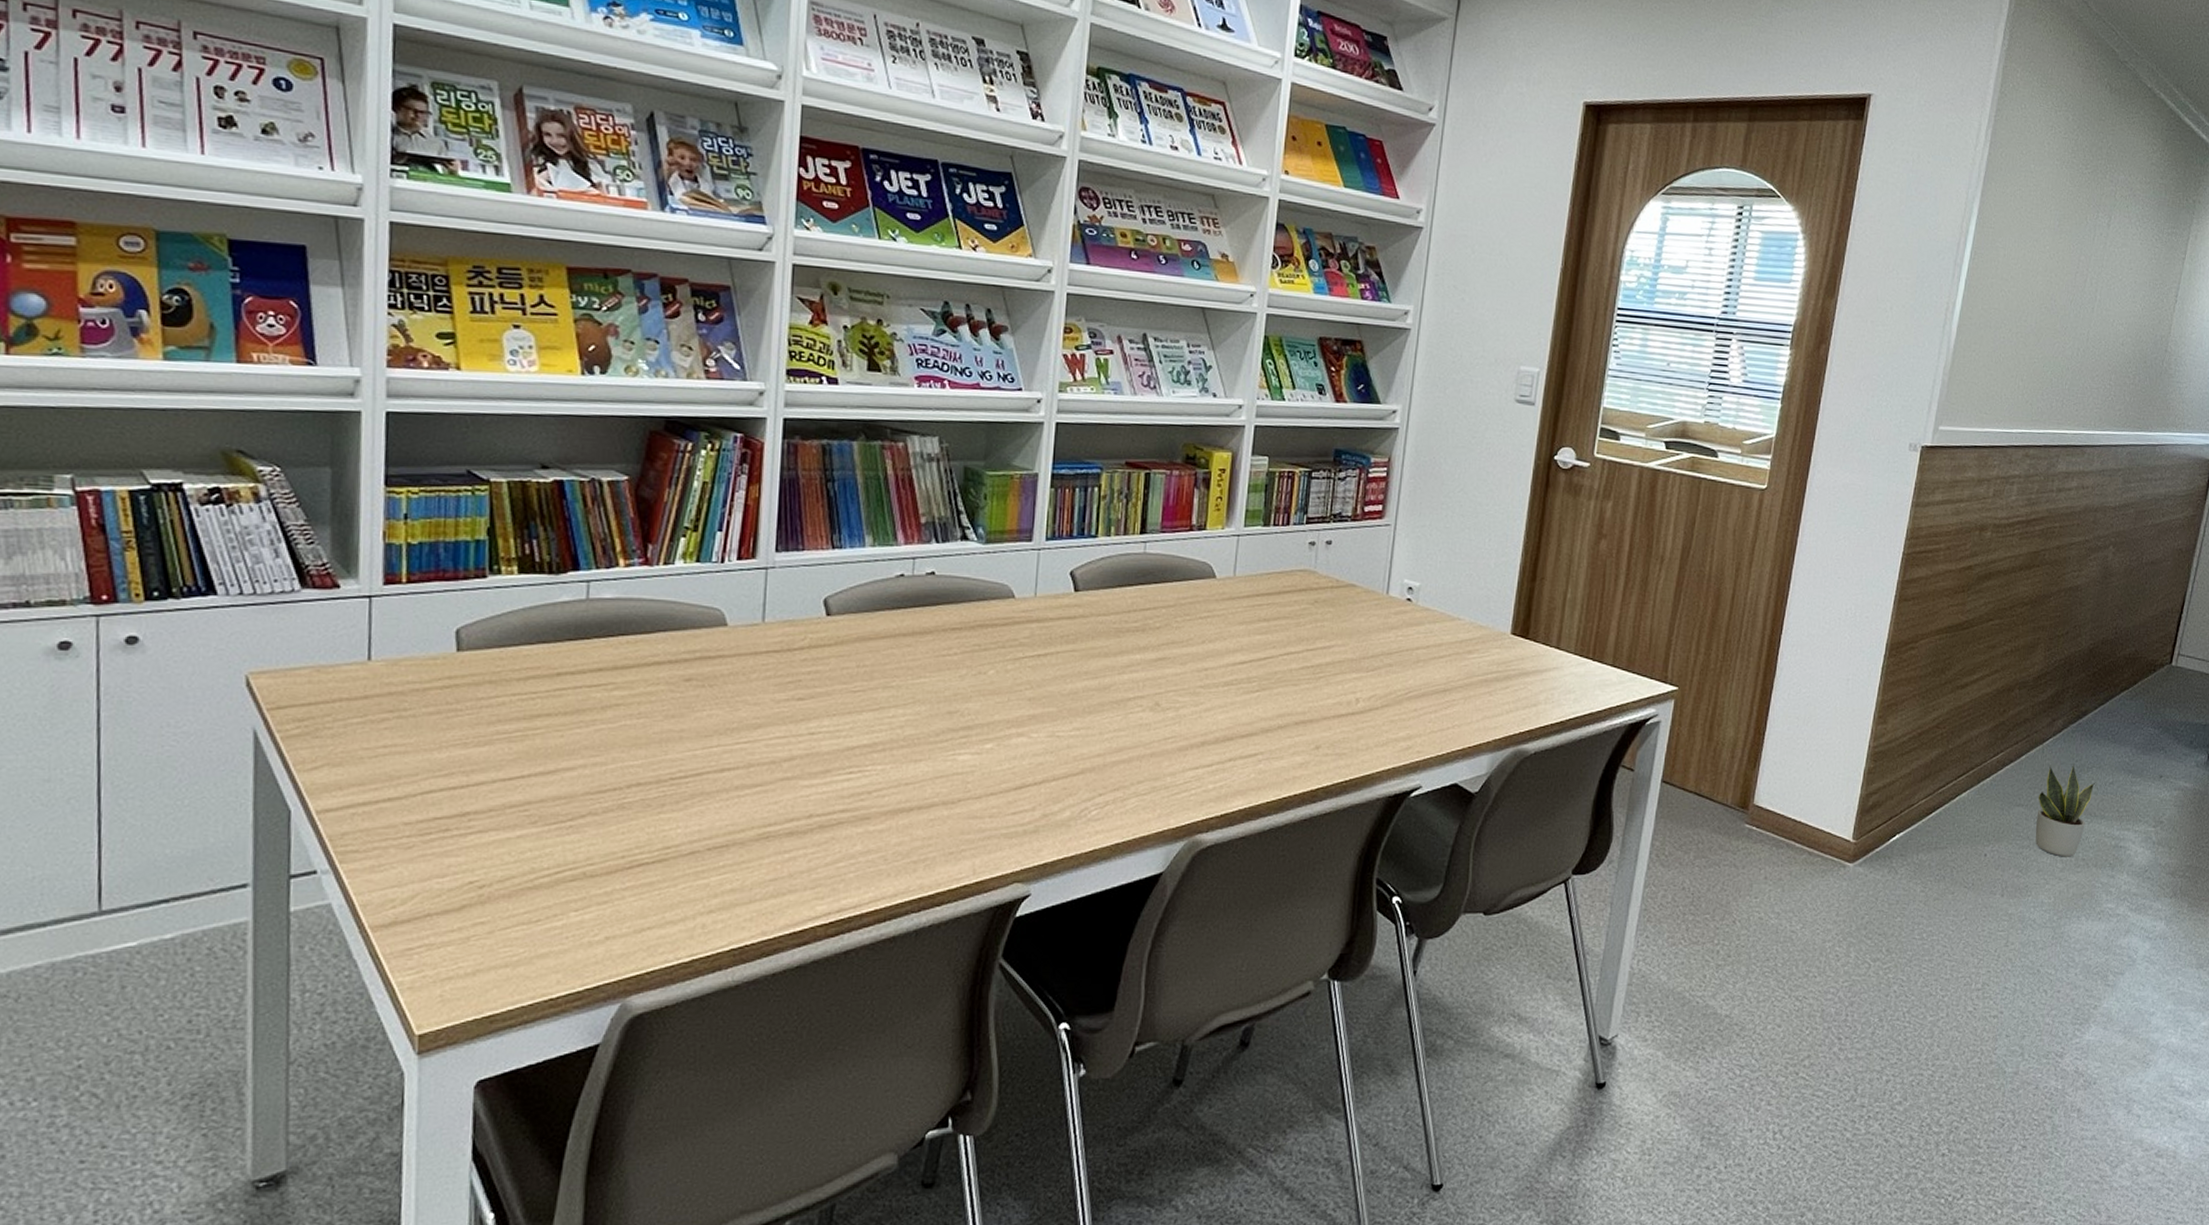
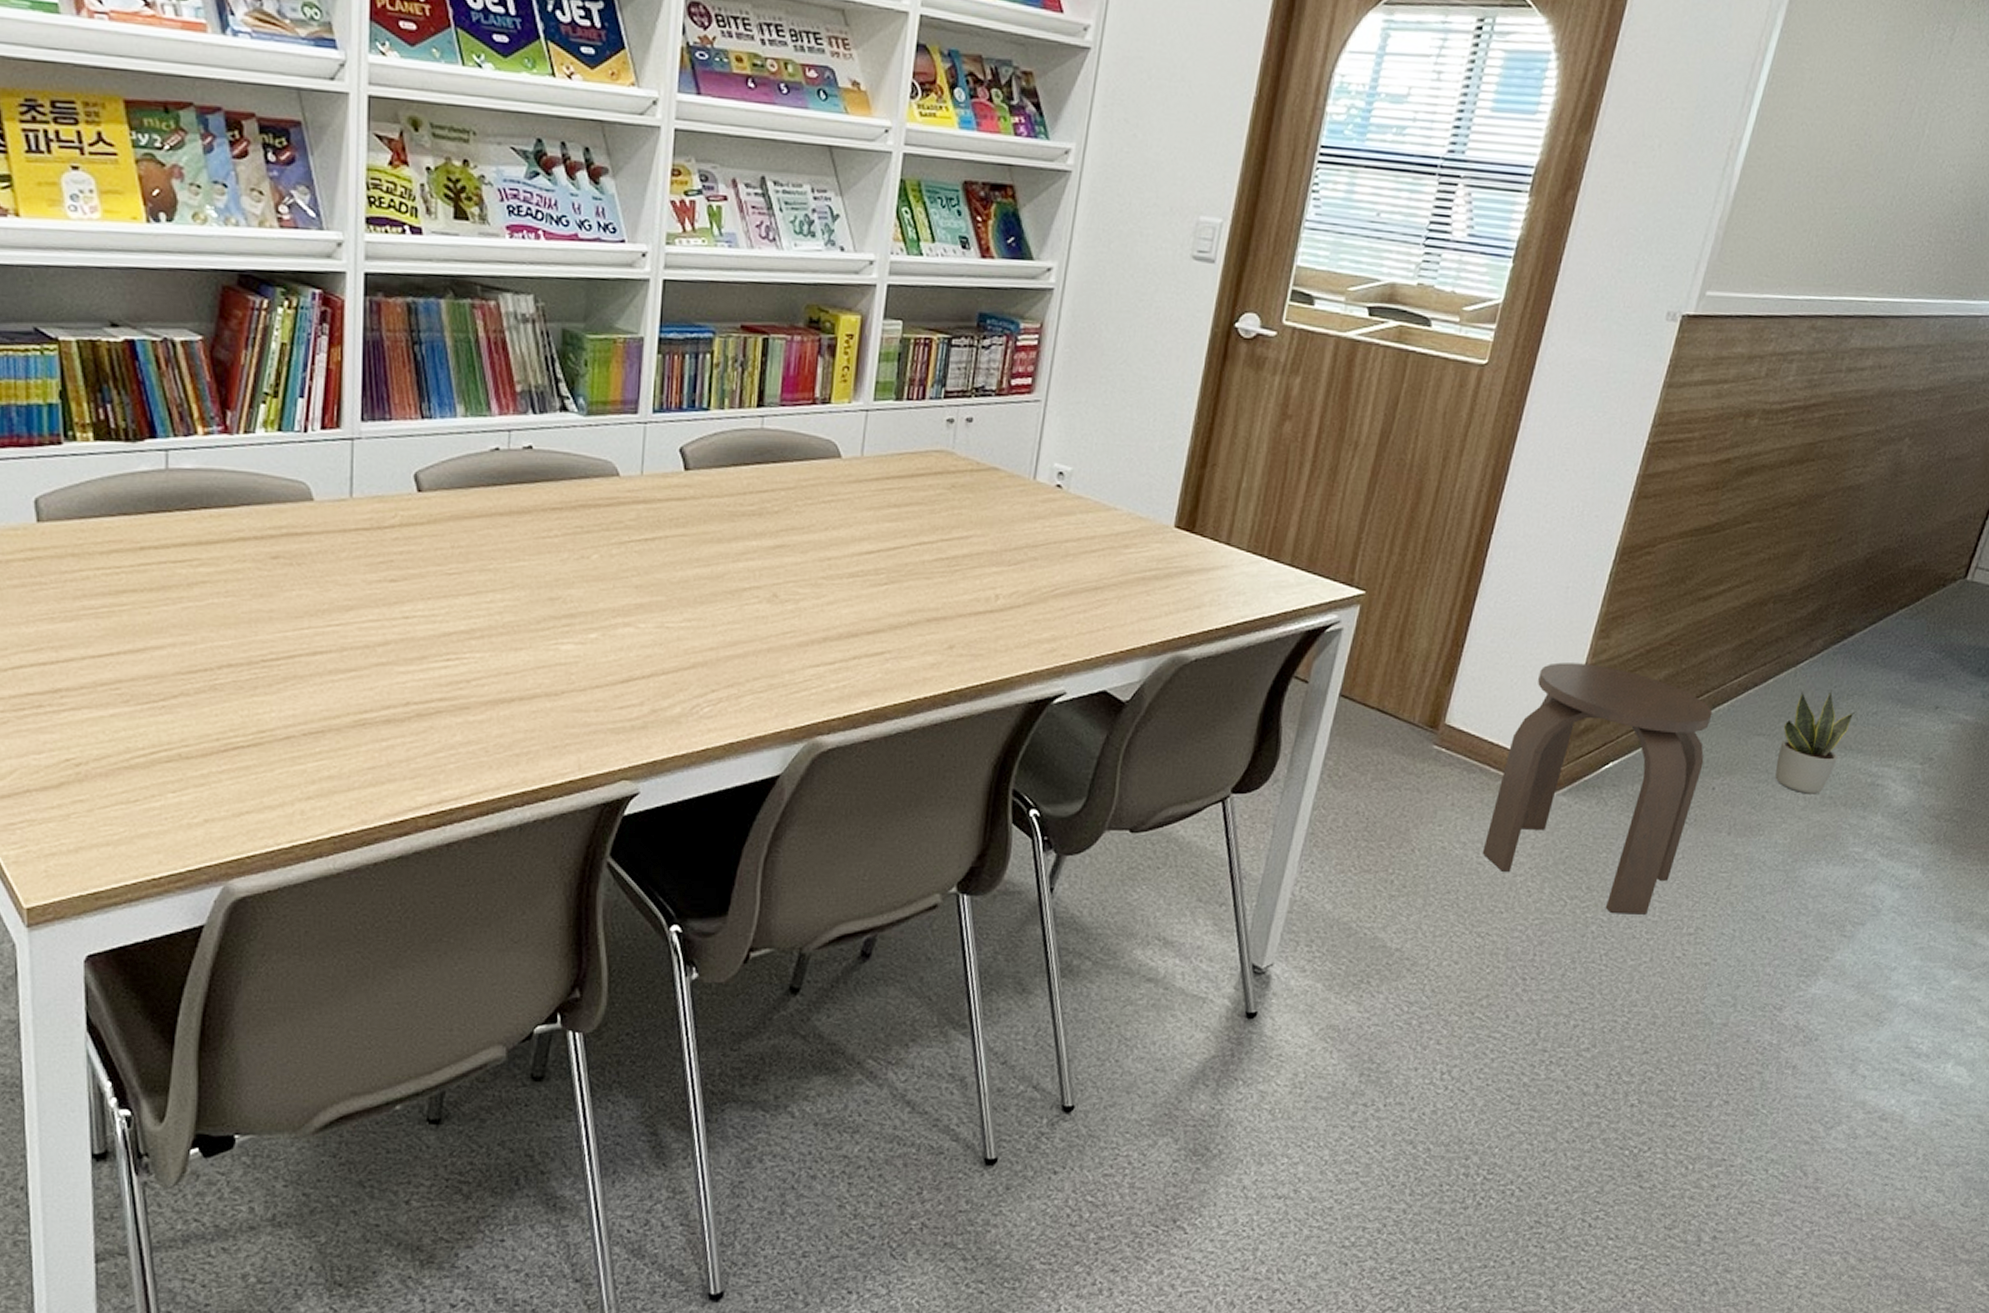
stool: none [1794,746,1978,974] -> present [1482,662,1713,915]

